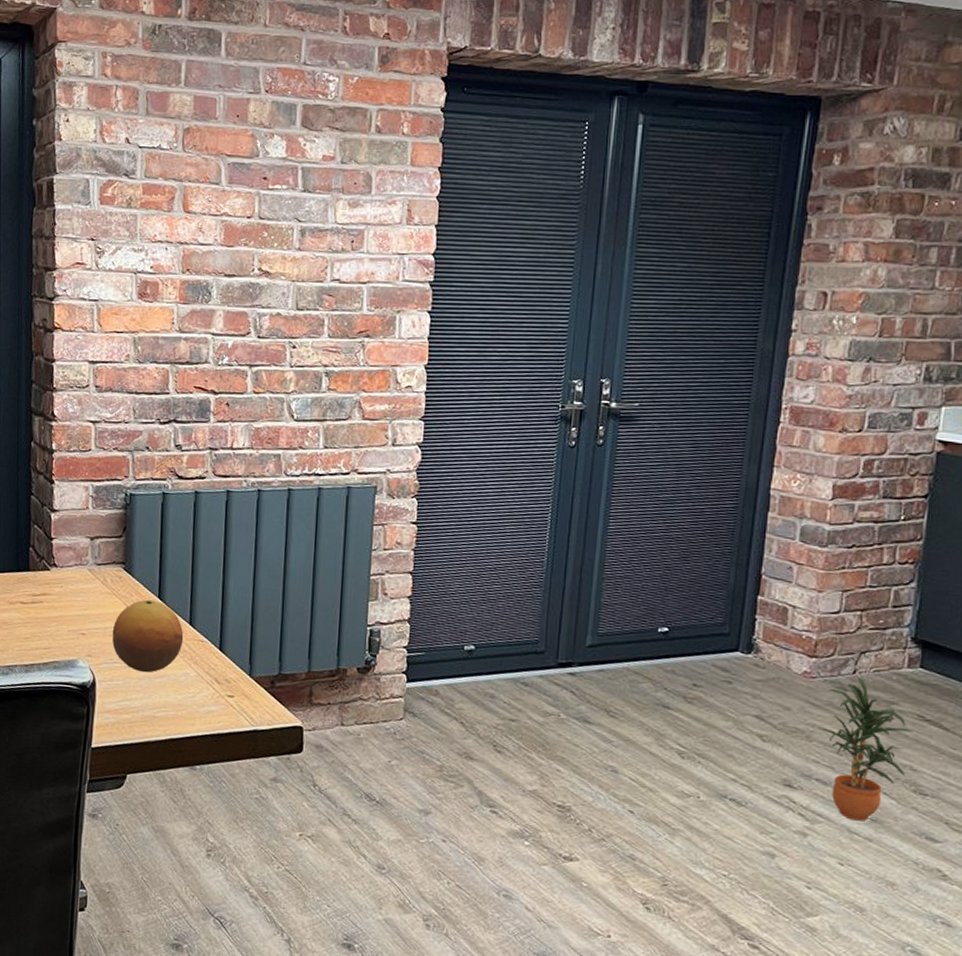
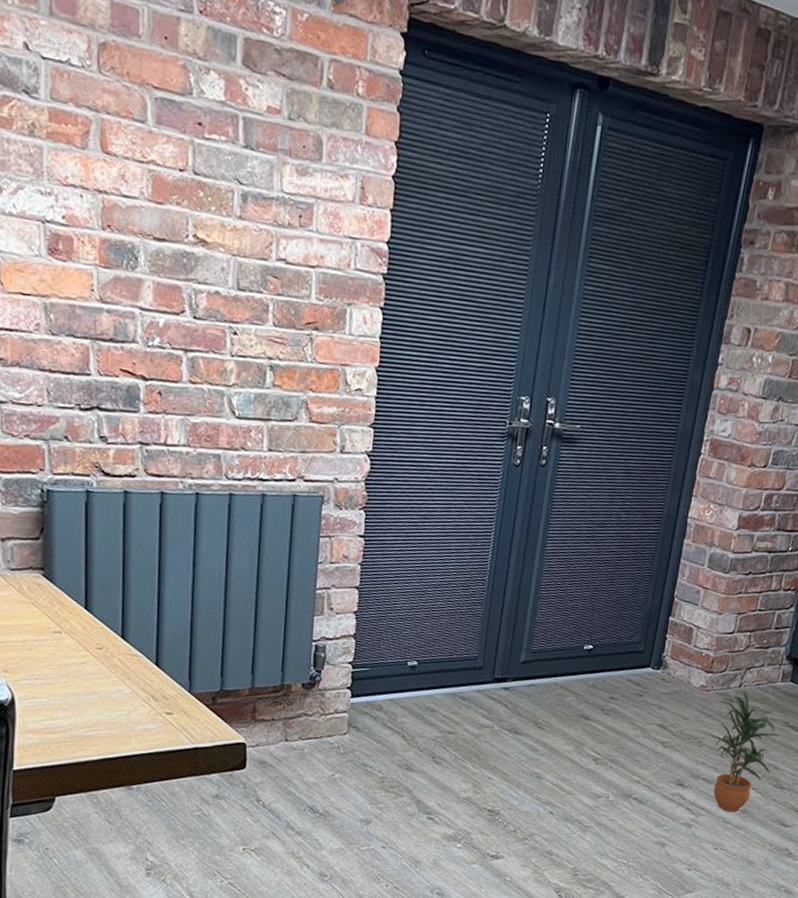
fruit: present [112,599,184,673] -> none [31,610,116,690]

